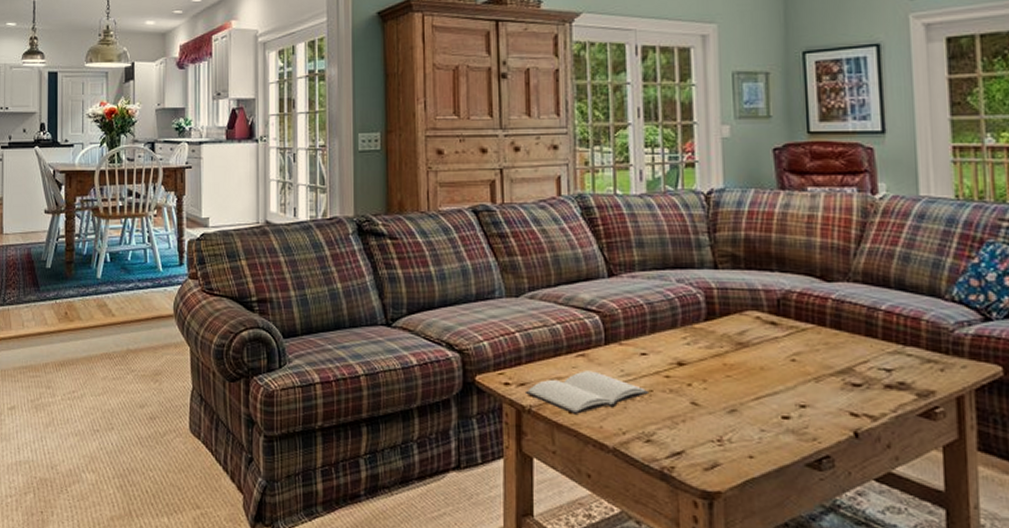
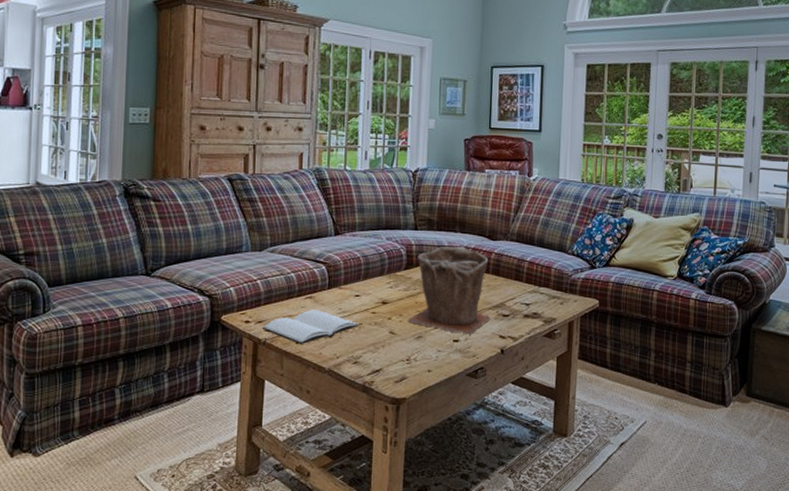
plant pot: none [714,290,835,410] -> present [407,246,491,335]

